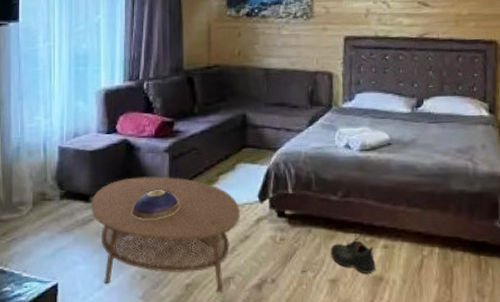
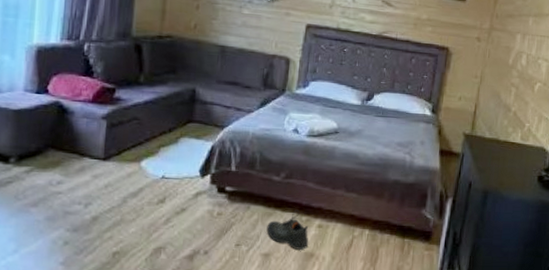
coffee table: present [91,176,241,292] -> none [10,142,180,261]
decorative bowl: present [132,190,179,219] -> none [59,156,114,186]

